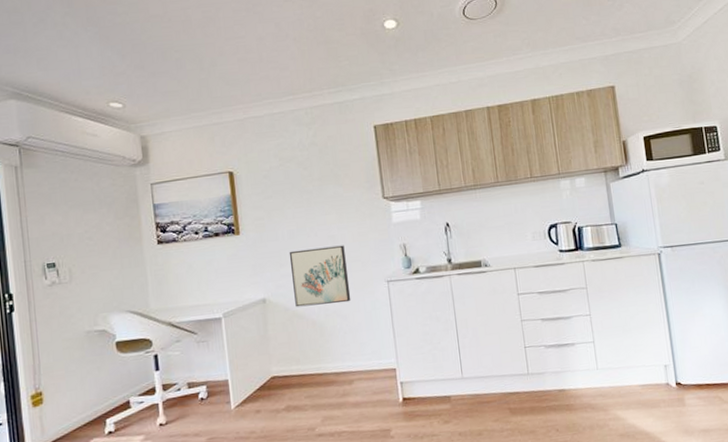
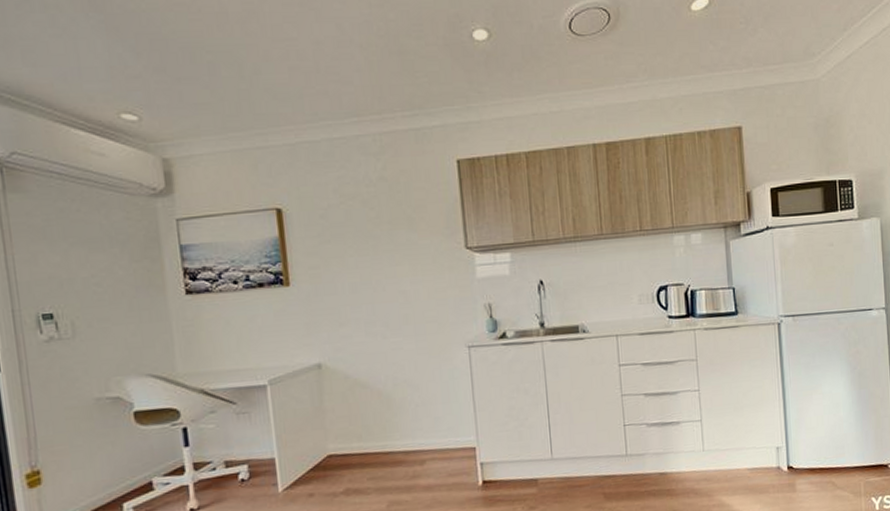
wall art: present [289,245,351,307] -> none [350,302,425,375]

